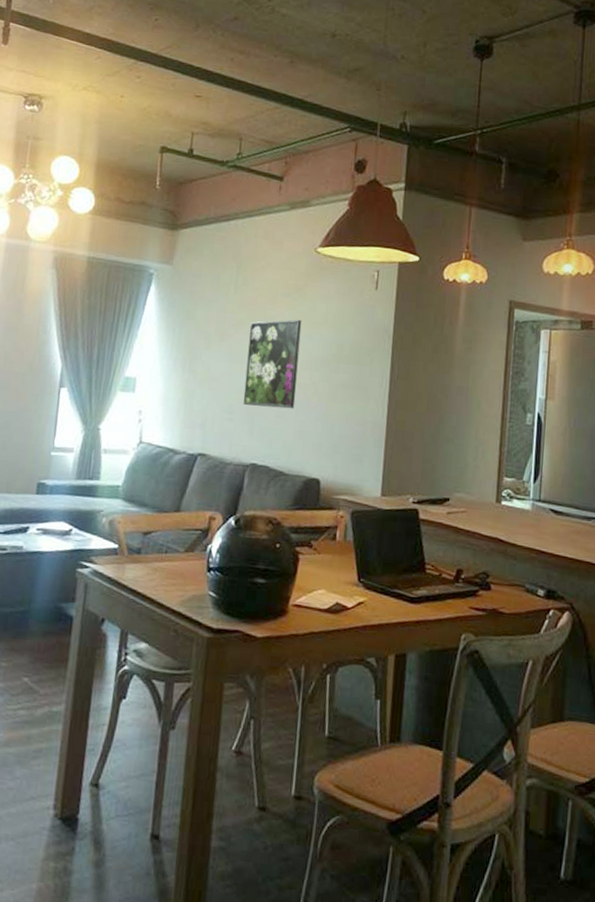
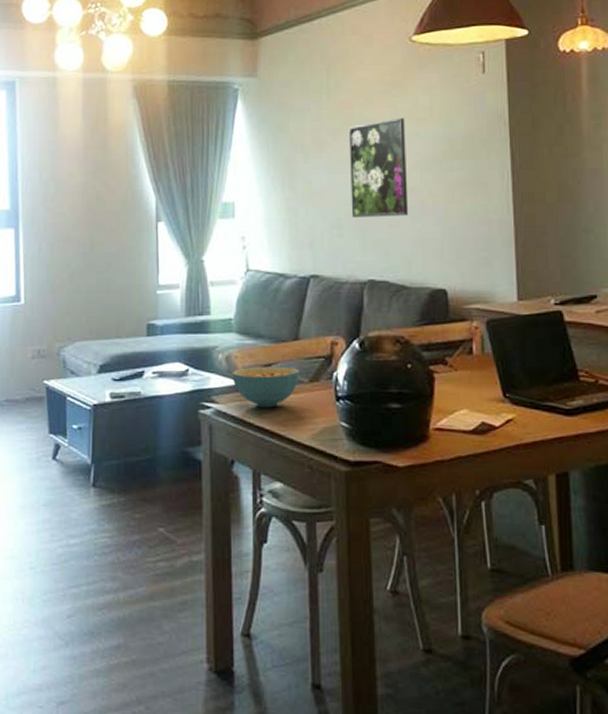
cereal bowl: none [112,532,177,572] -> present [232,366,300,408]

